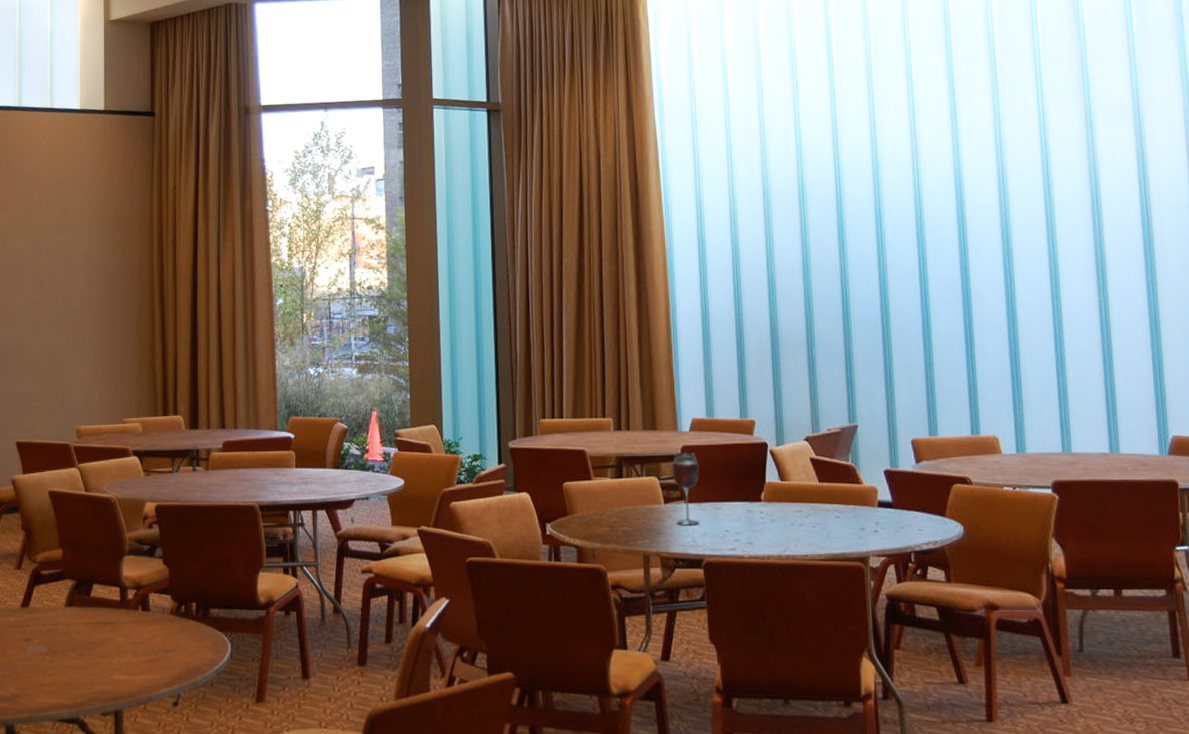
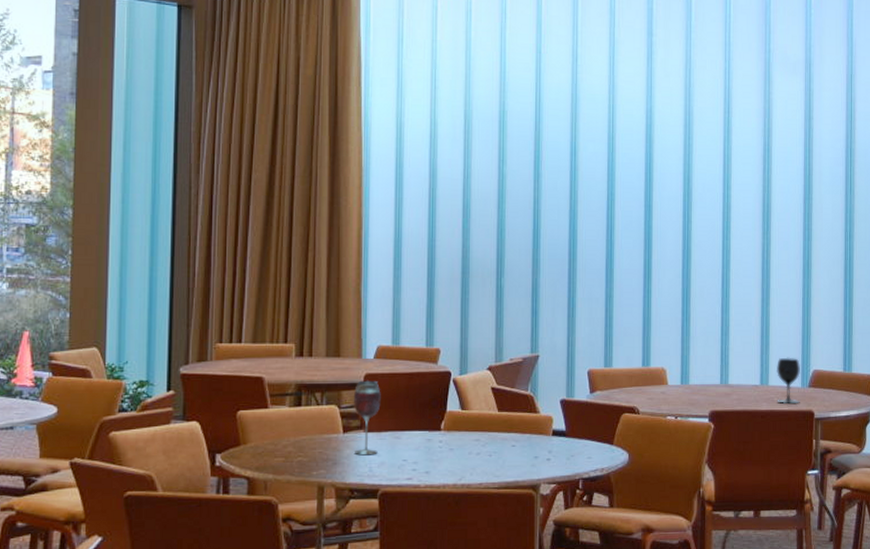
wine glass: none [1127,422,1160,474] -> present [777,357,800,405]

